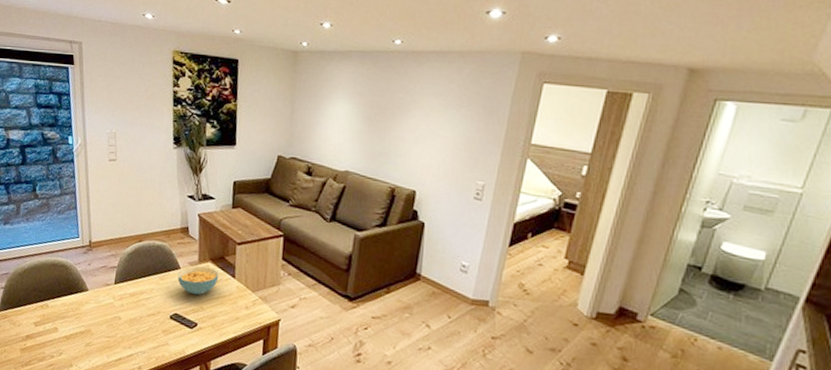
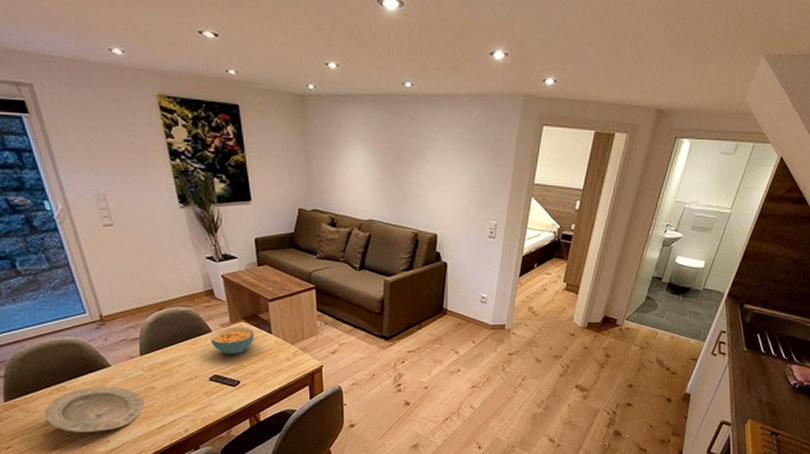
plate: none [26,308,108,355] -> present [44,387,144,432]

